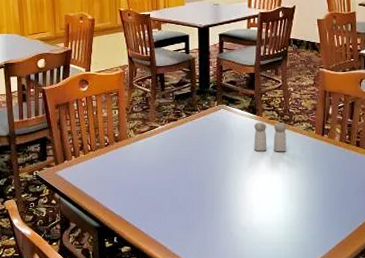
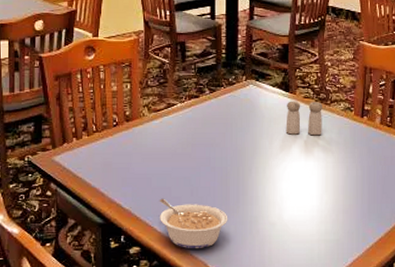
legume: none [145,206,205,248] -> present [159,198,228,248]

